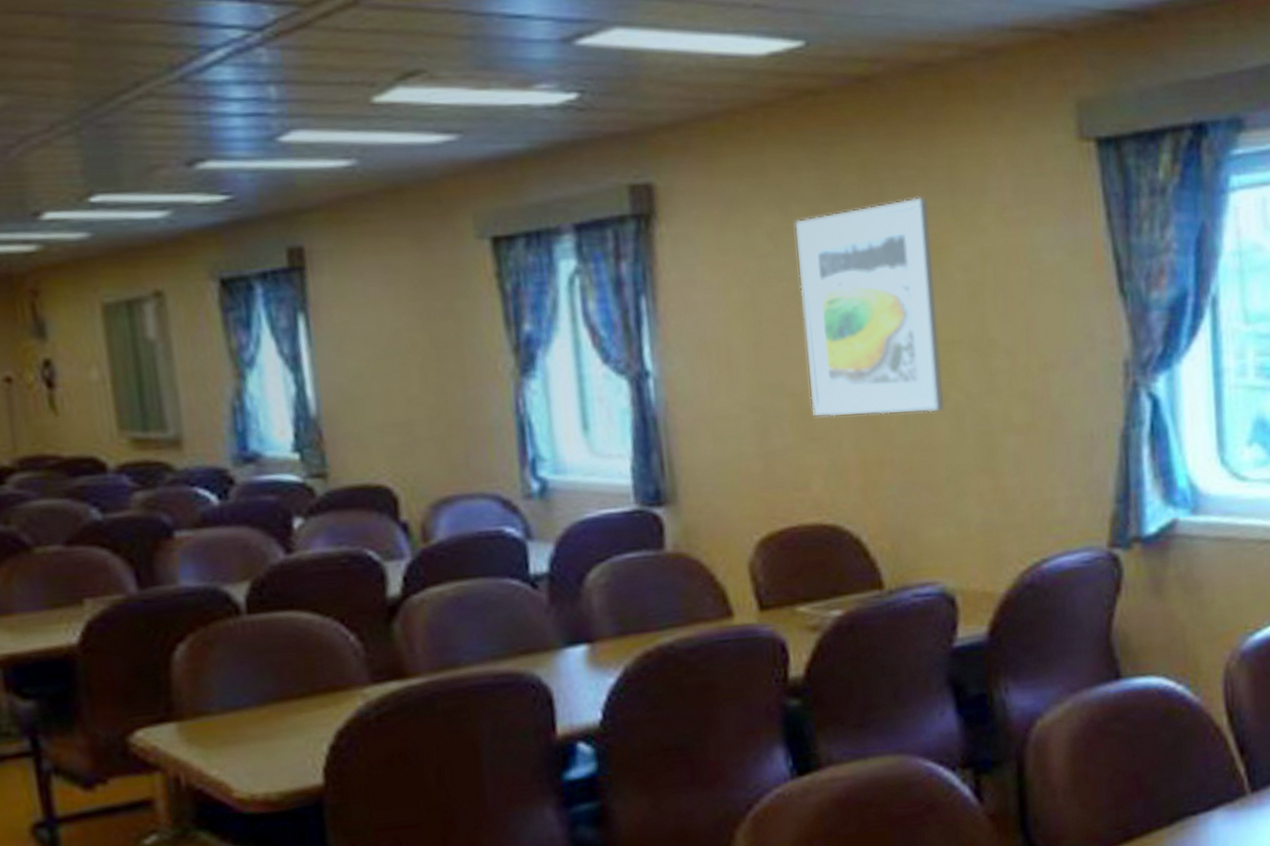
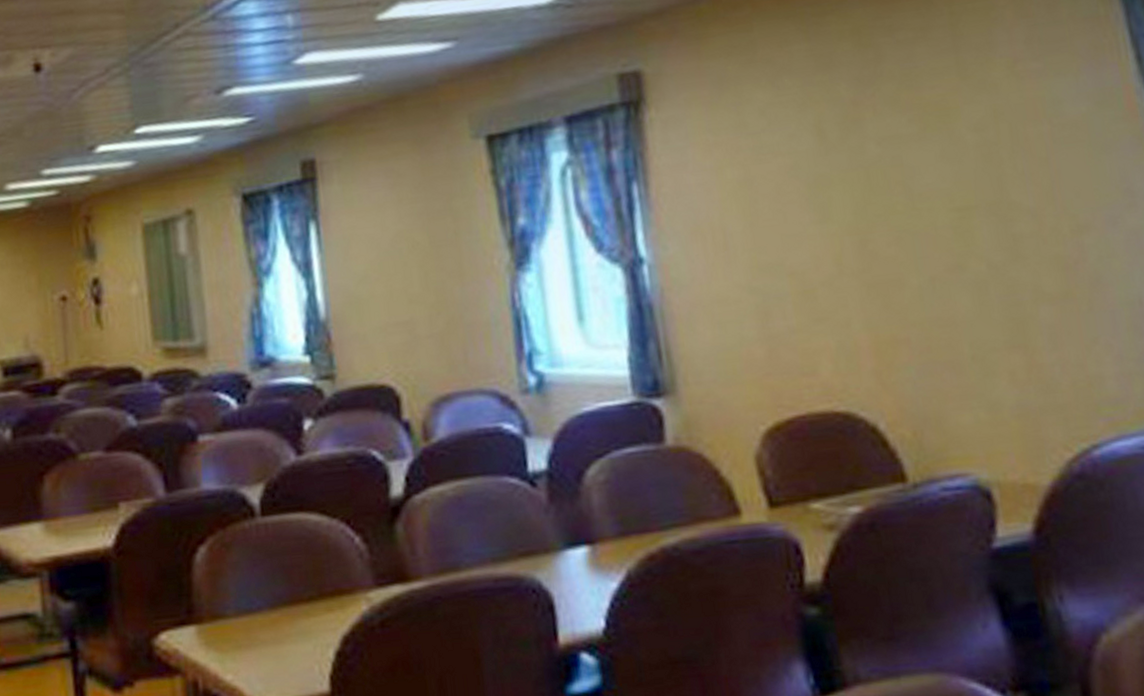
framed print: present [795,197,945,418] -> none [788,58,964,297]

